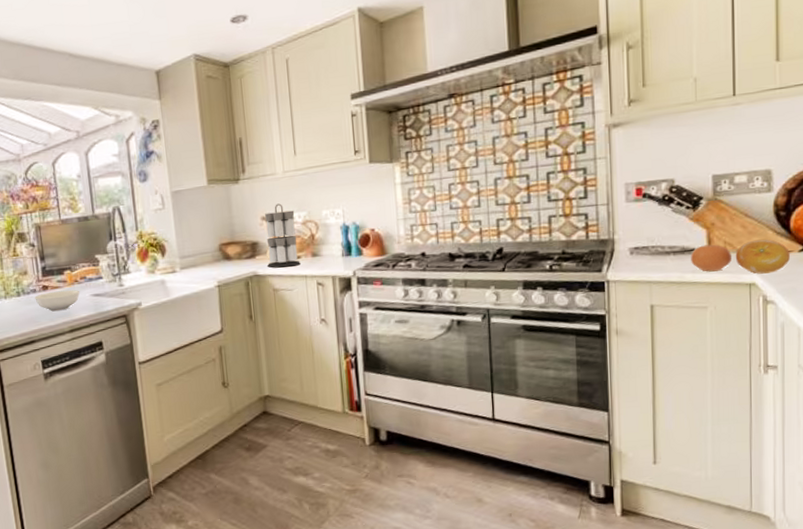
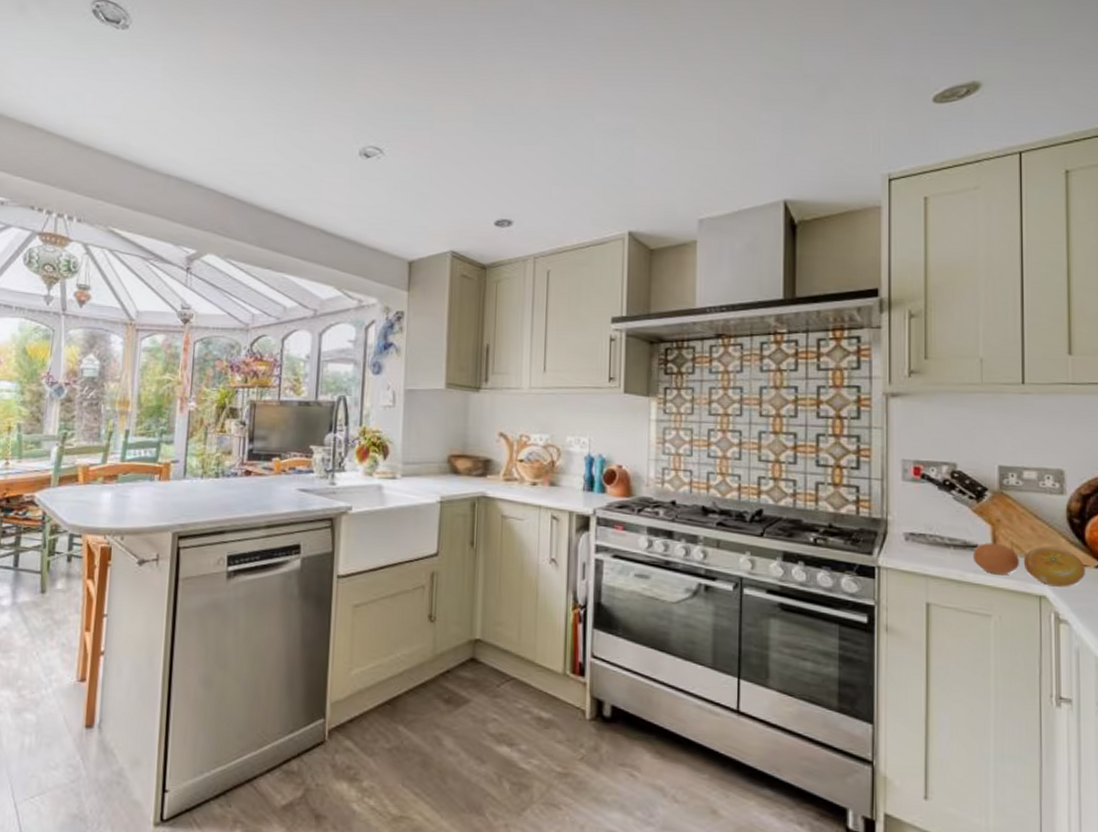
bowl: present [35,290,80,312] -> none [234,478,286,502]
spice rack: present [264,203,300,269] -> none [499,421,536,493]

